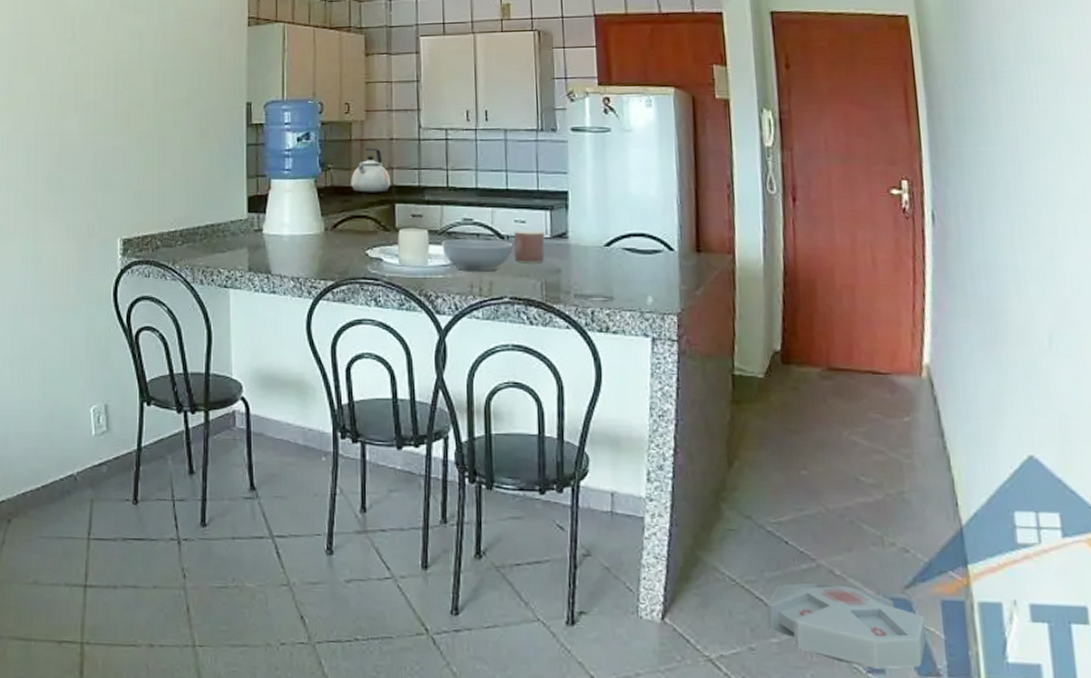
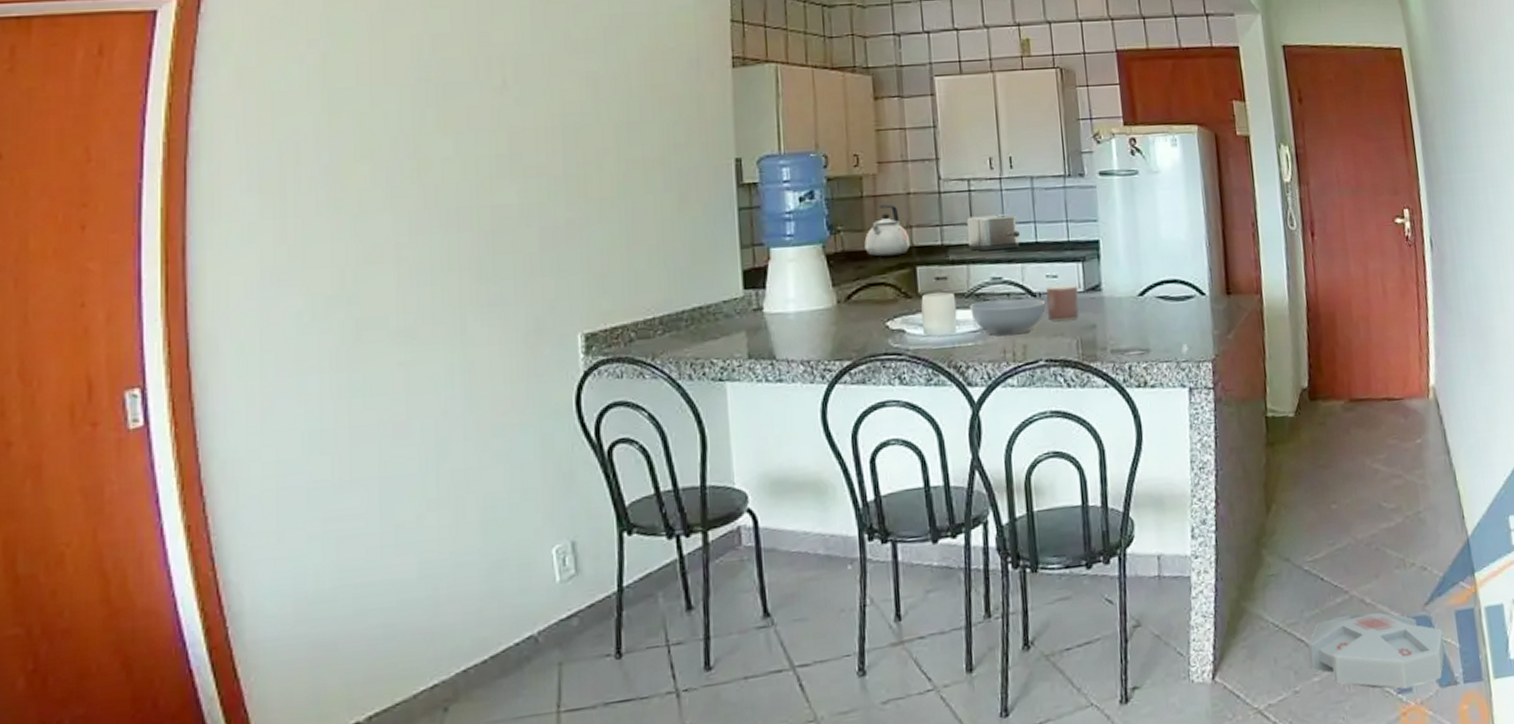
toaster: none [443,162,492,195] -> present [967,214,1021,252]

